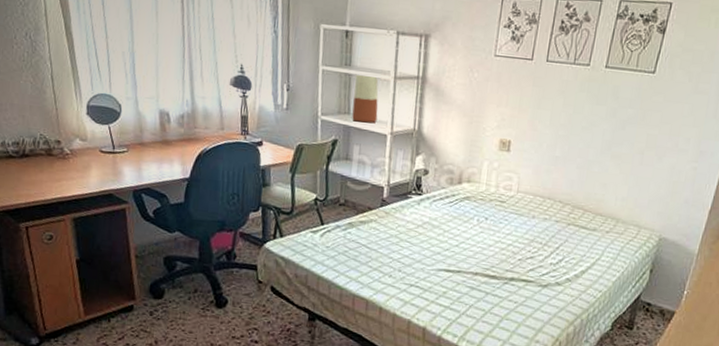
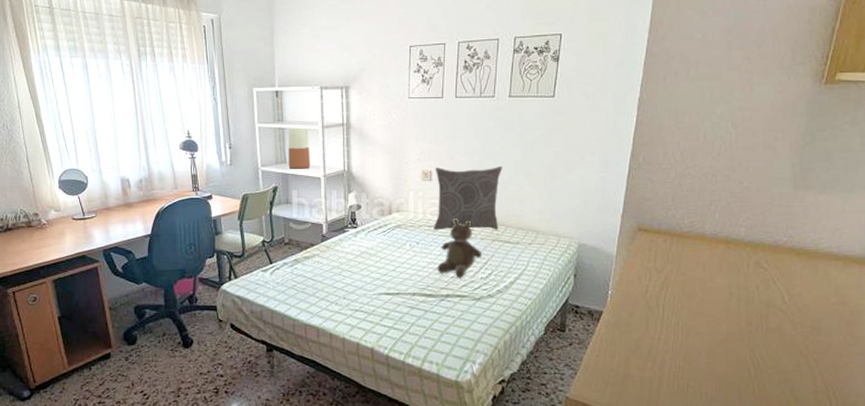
pillow: none [504,137,589,214] -> present [433,165,503,230]
teddy bear: none [504,196,555,261] -> present [437,219,483,278]

